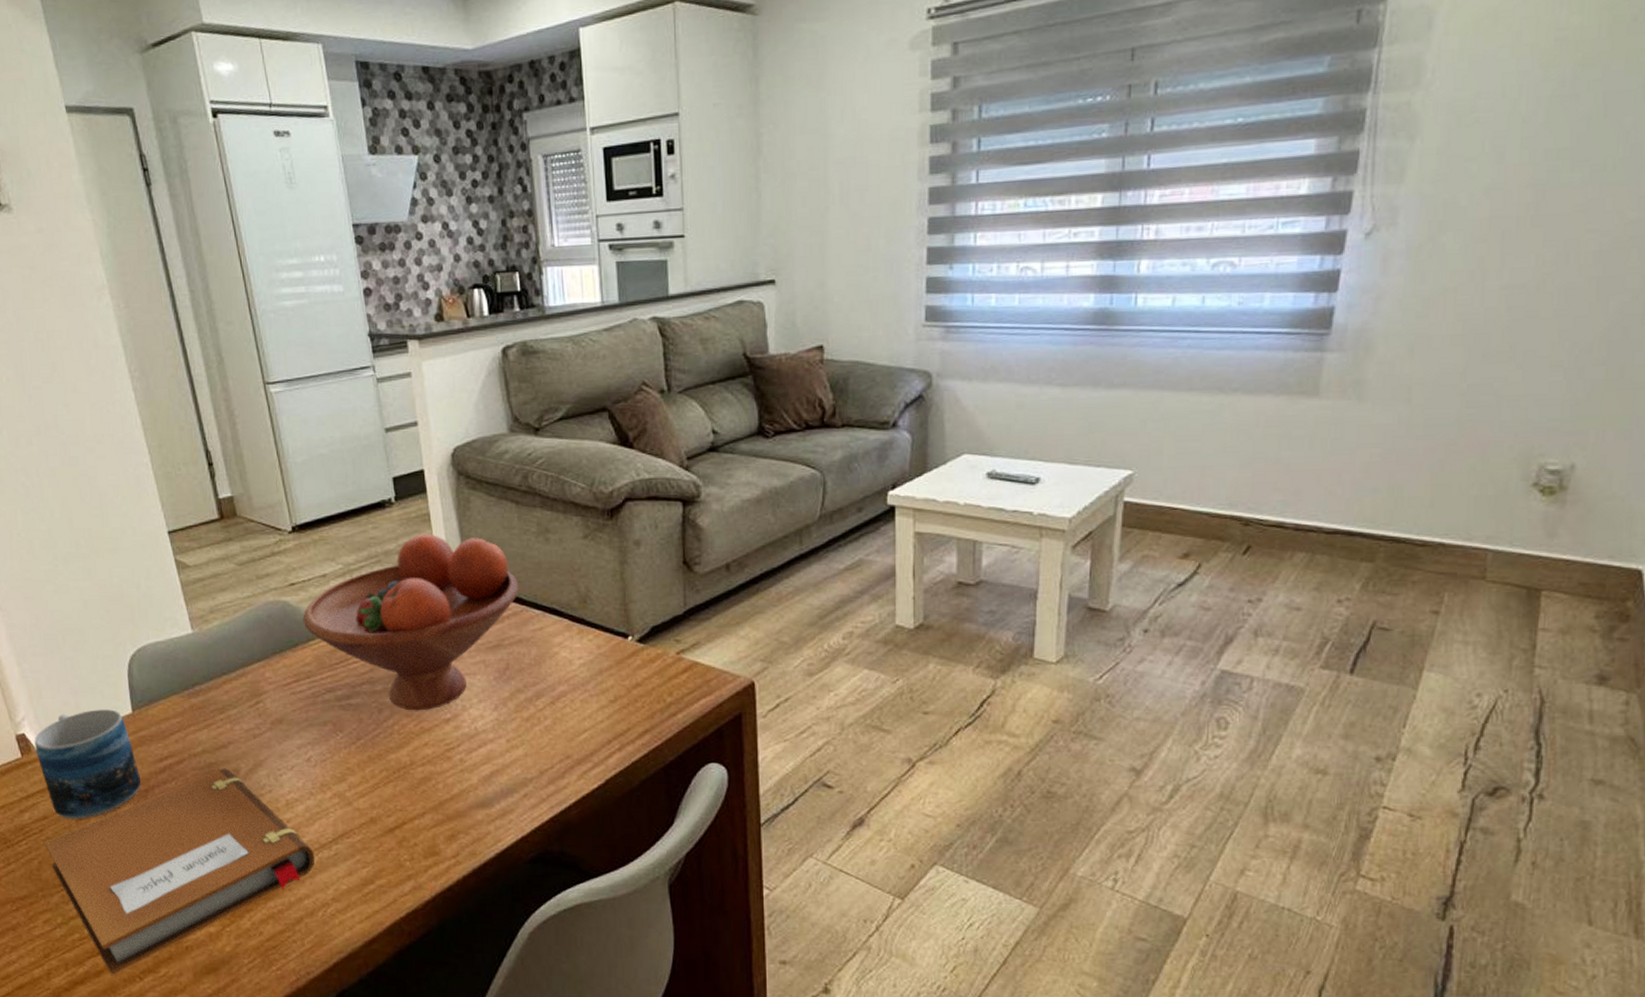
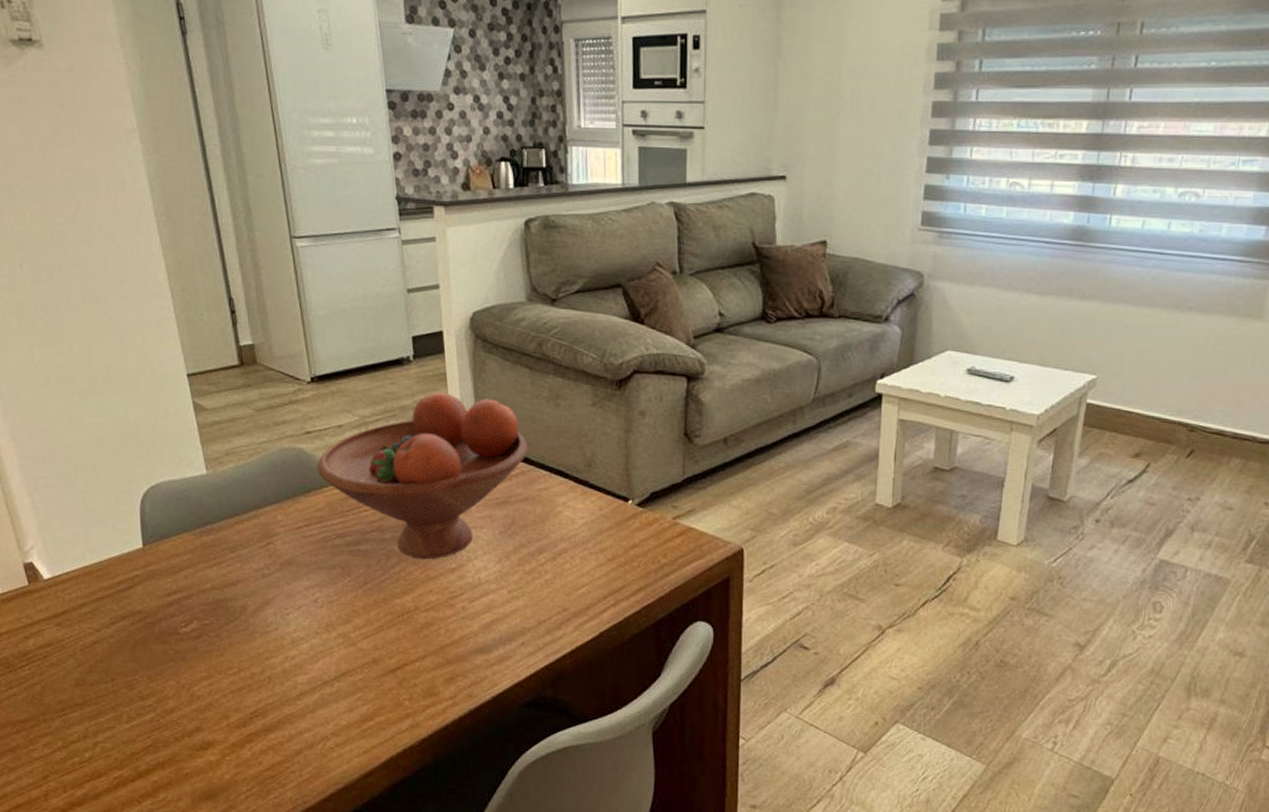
mug: present [34,709,142,820] -> none [42,542,149,648]
notebook: present [44,768,315,976] -> none [47,605,316,799]

